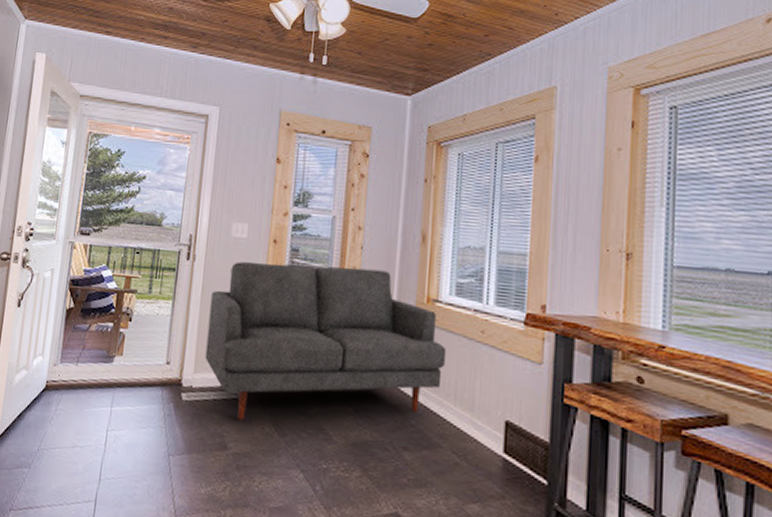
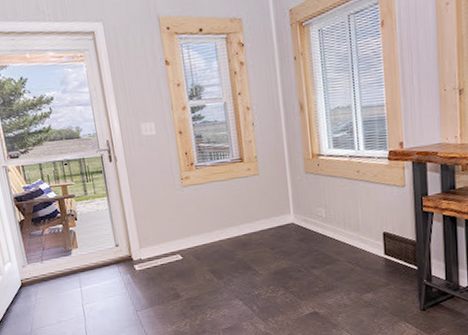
sofa: present [205,262,447,421] -> none [138,139,334,275]

